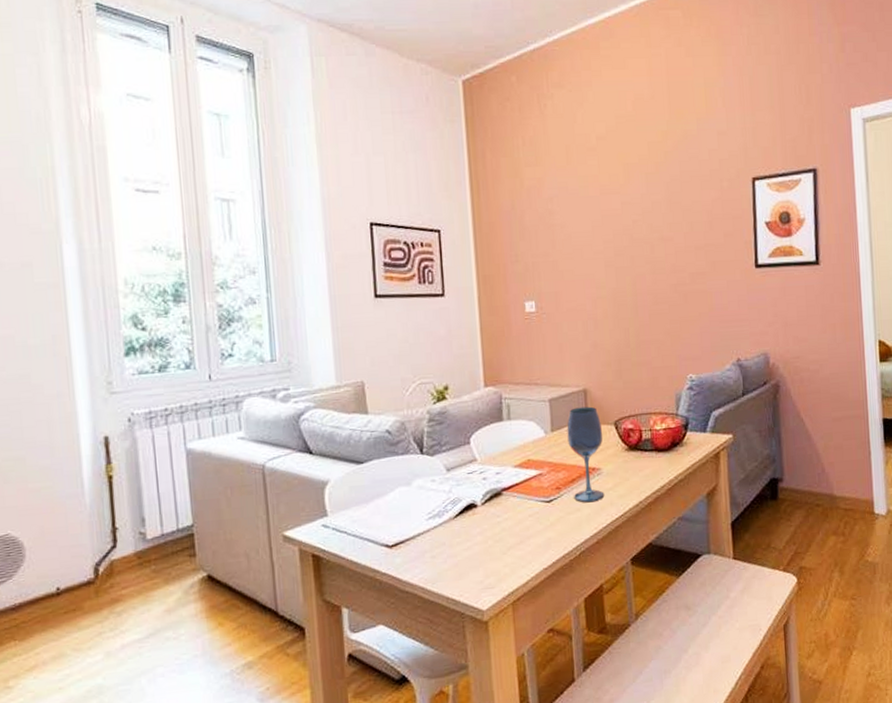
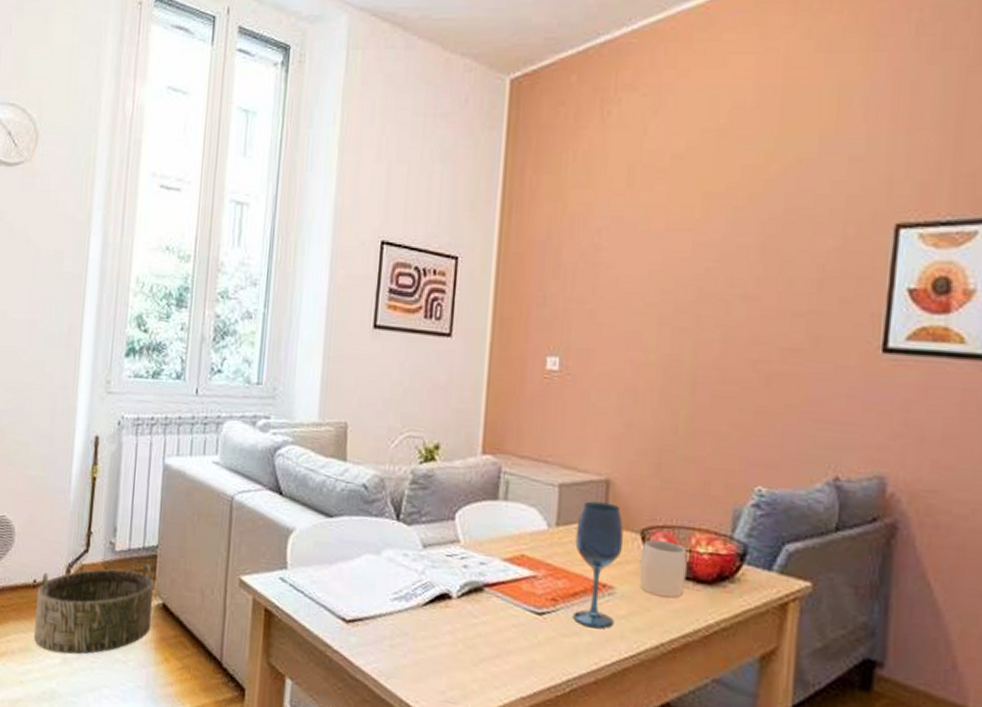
basket: none [63,543,199,650] -> present [33,564,155,654]
mug: none [616,426,651,468] -> present [639,539,687,599]

